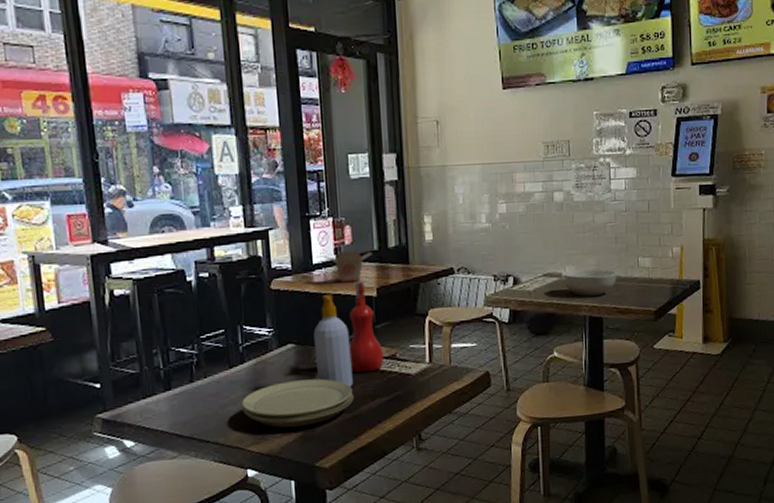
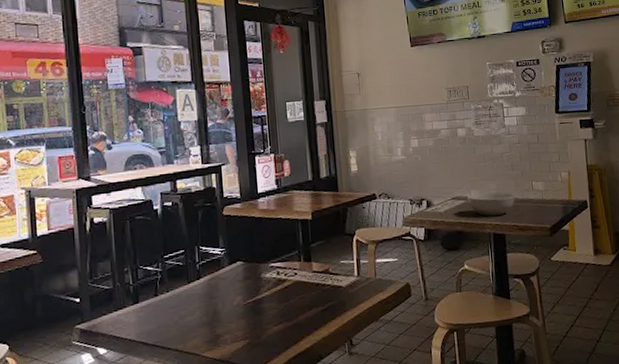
plate: present [242,378,354,429] -> none [198,291,294,336]
soap bottle: present [313,294,353,387] -> none [258,218,293,299]
takeout container: present [323,250,373,283] -> none [266,181,308,208]
spray bottle: present [349,280,384,373] -> none [289,205,319,286]

